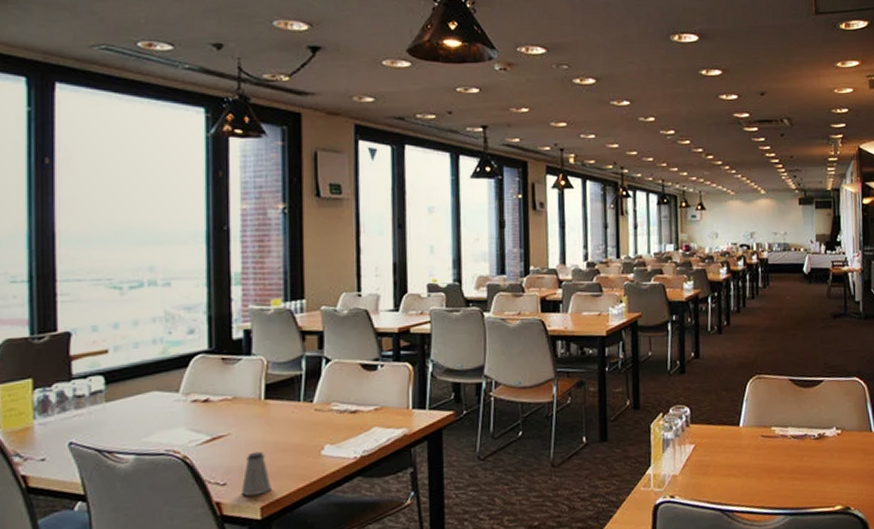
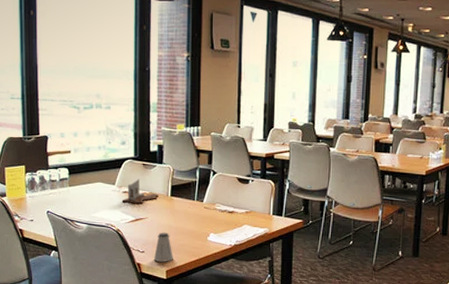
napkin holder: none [190,379,247,417] -> present [122,178,159,204]

